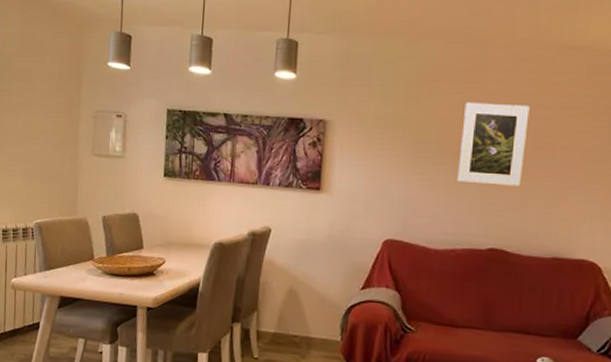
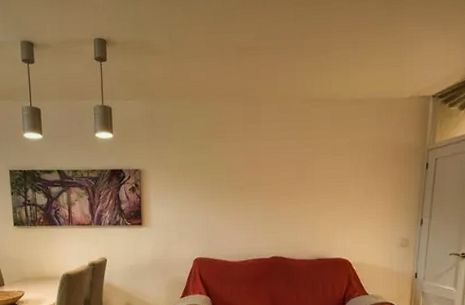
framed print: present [457,102,530,187] -> none [244,147,293,209]

